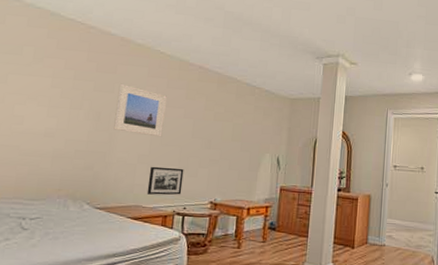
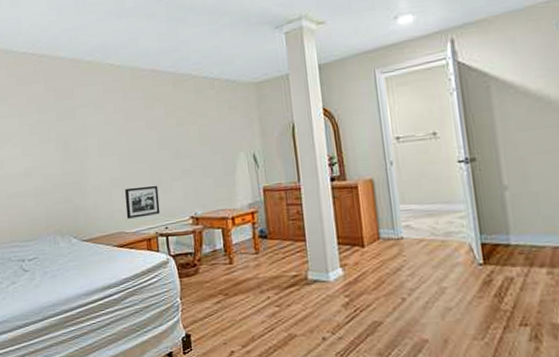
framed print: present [113,83,167,137] -> none [79,107,130,157]

